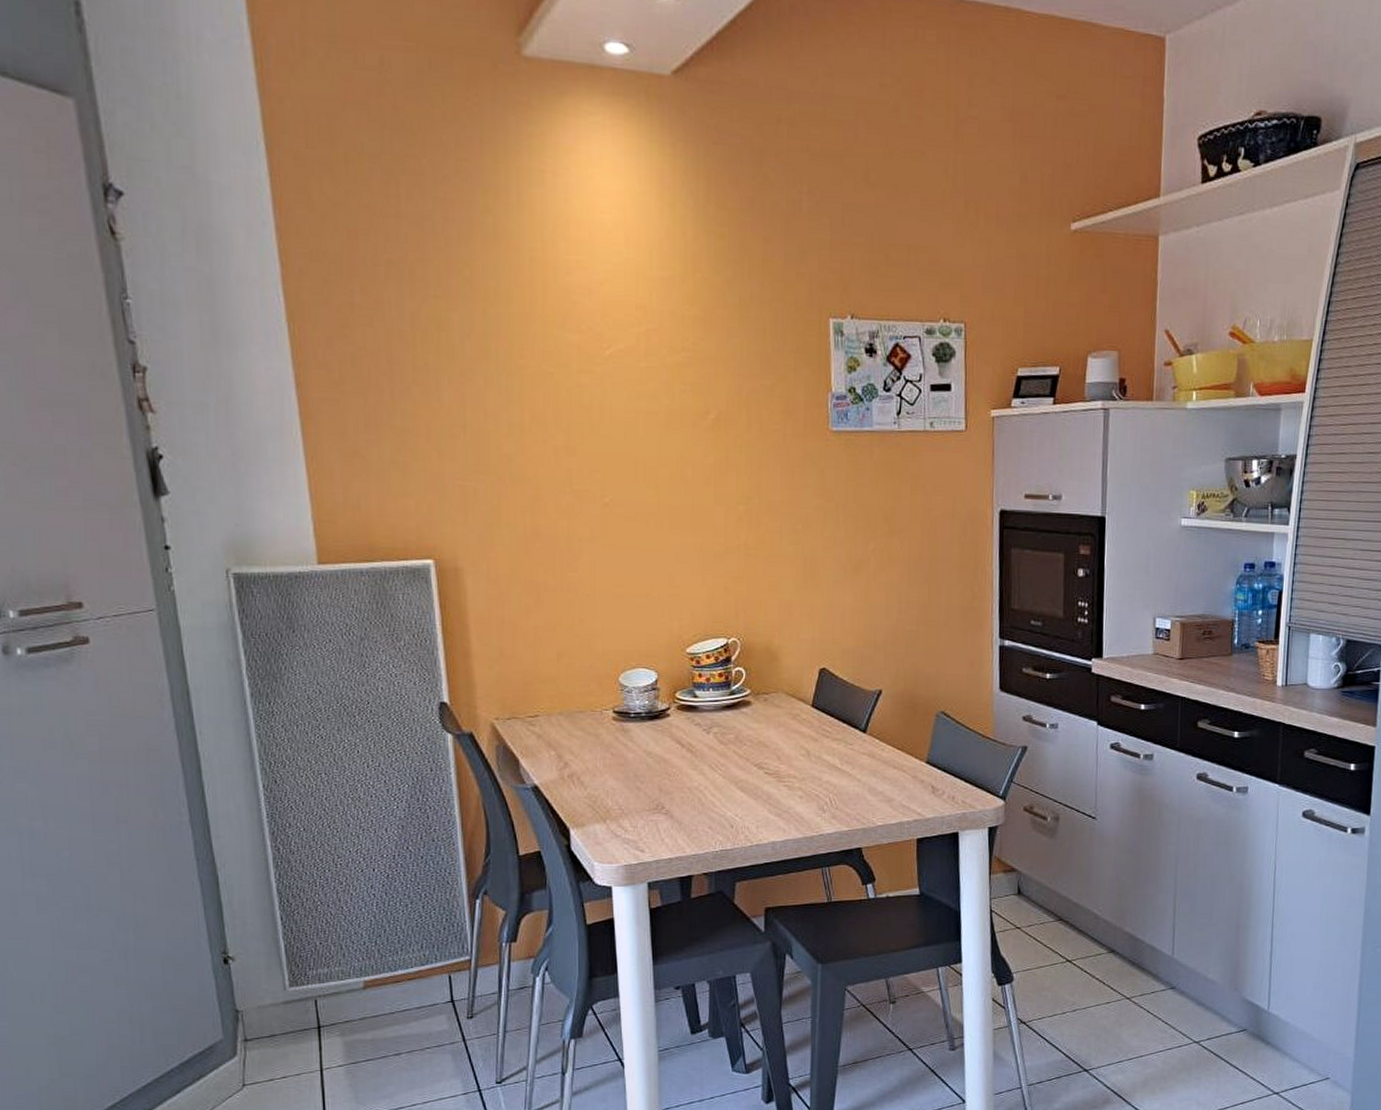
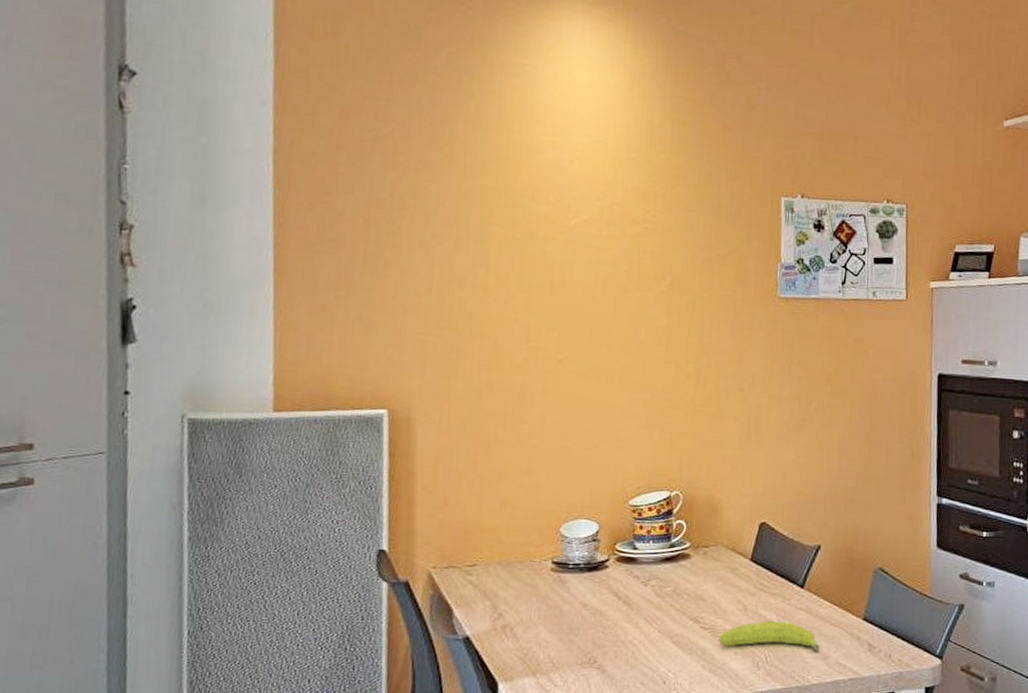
fruit: none [783,765,884,794] -> present [718,620,820,651]

